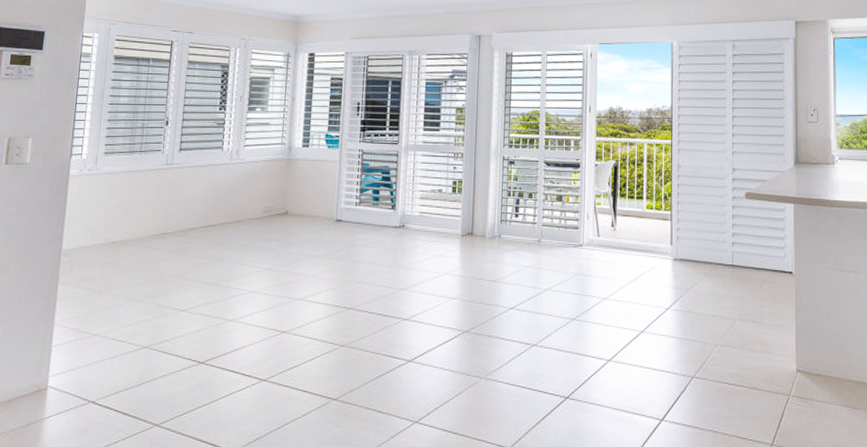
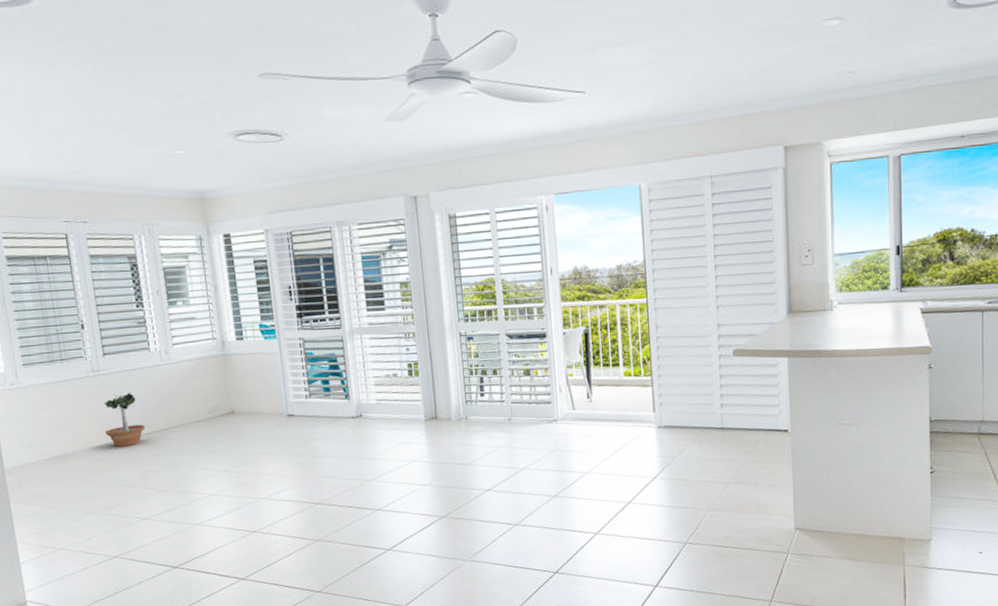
potted tree: none [165,183,203,237] -> present [104,389,146,447]

